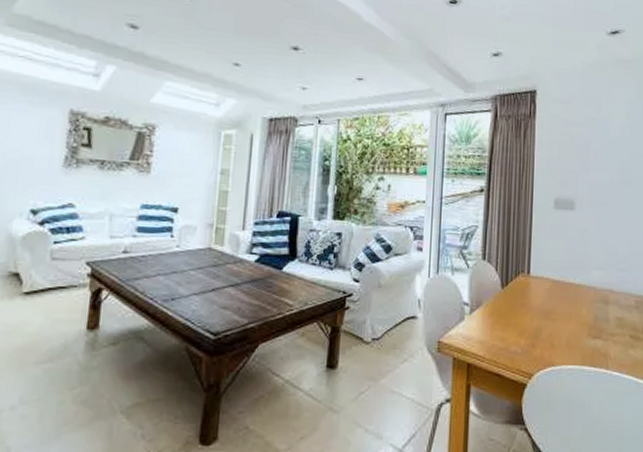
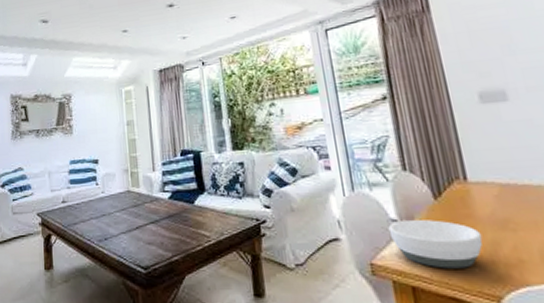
bowl: none [459,305,530,349] -> present [388,220,483,269]

